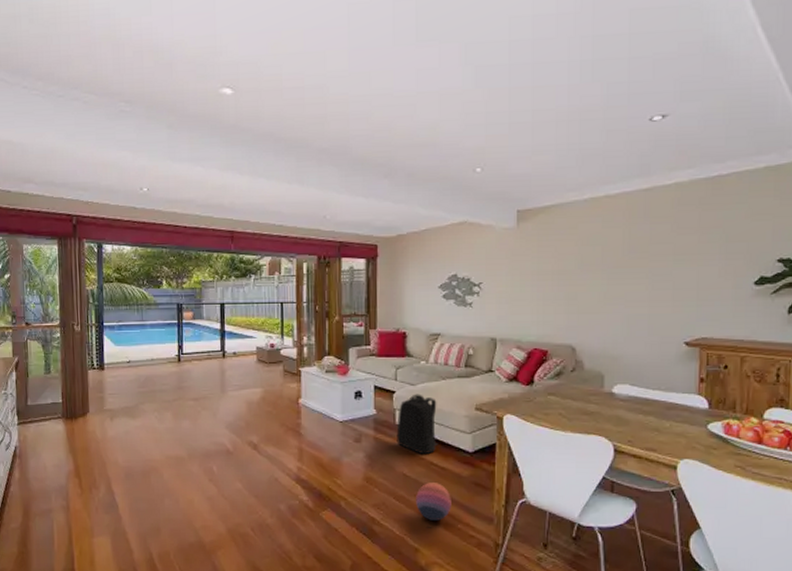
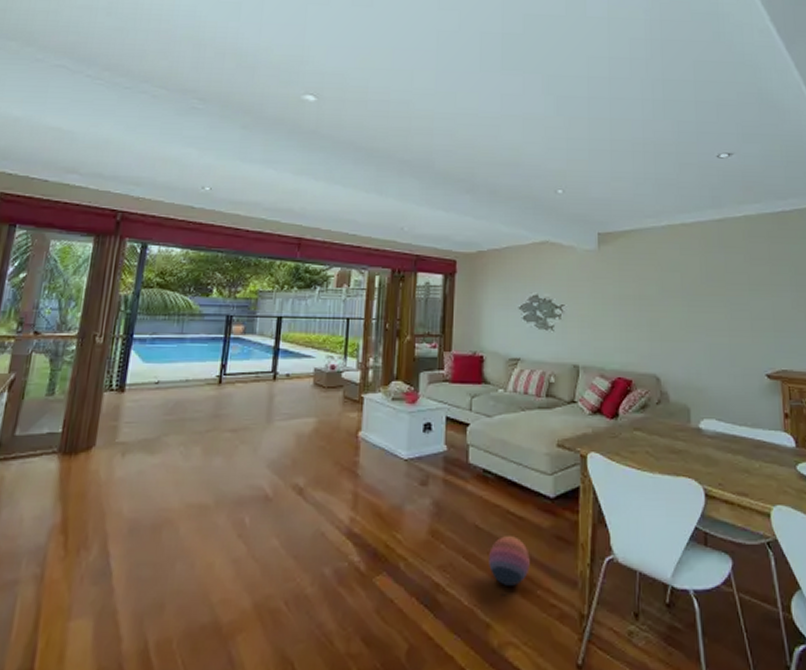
backpack: present [396,394,439,455] -> none [469,427,516,501]

